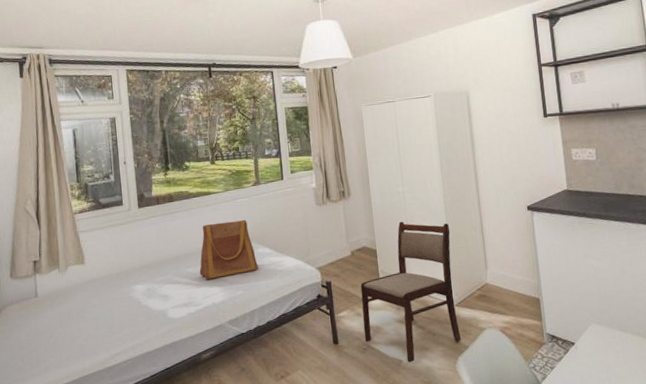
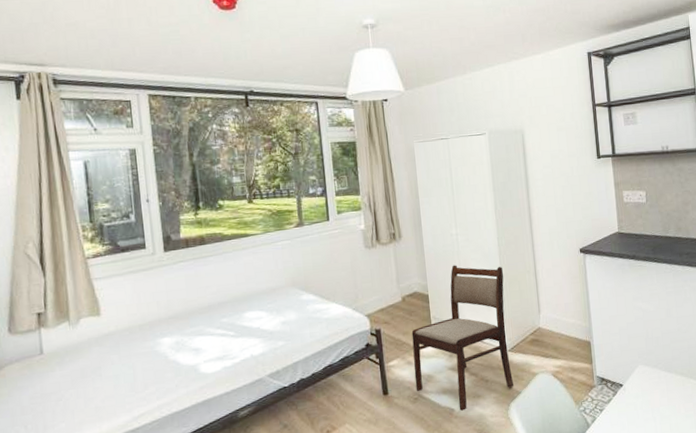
tote bag: present [199,220,258,280] -> none [236,264,302,331]

